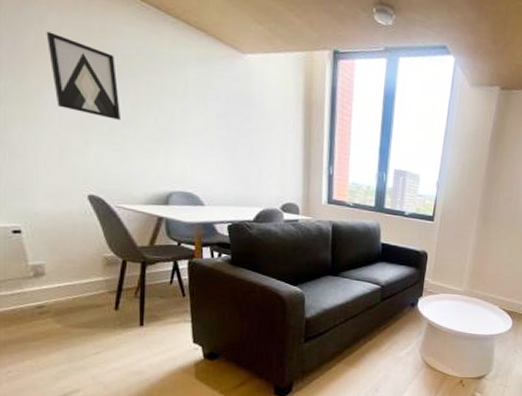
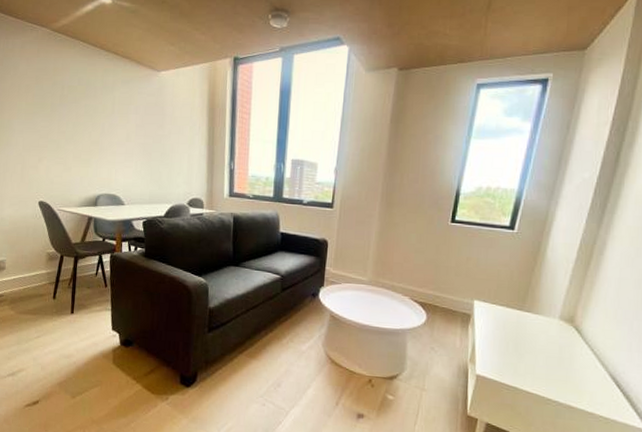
wall art: present [46,31,122,120] -> none [18,76,65,138]

